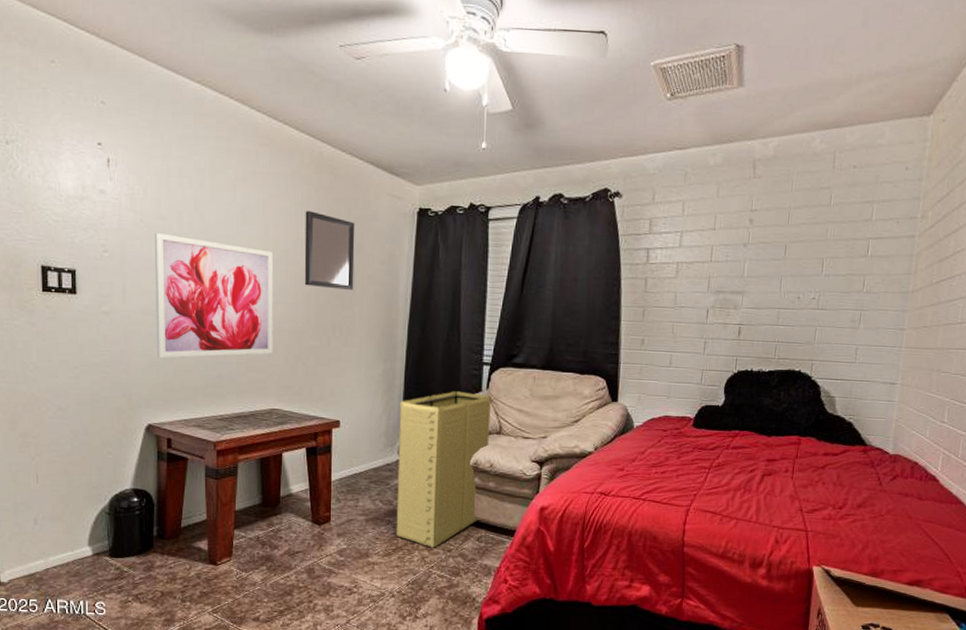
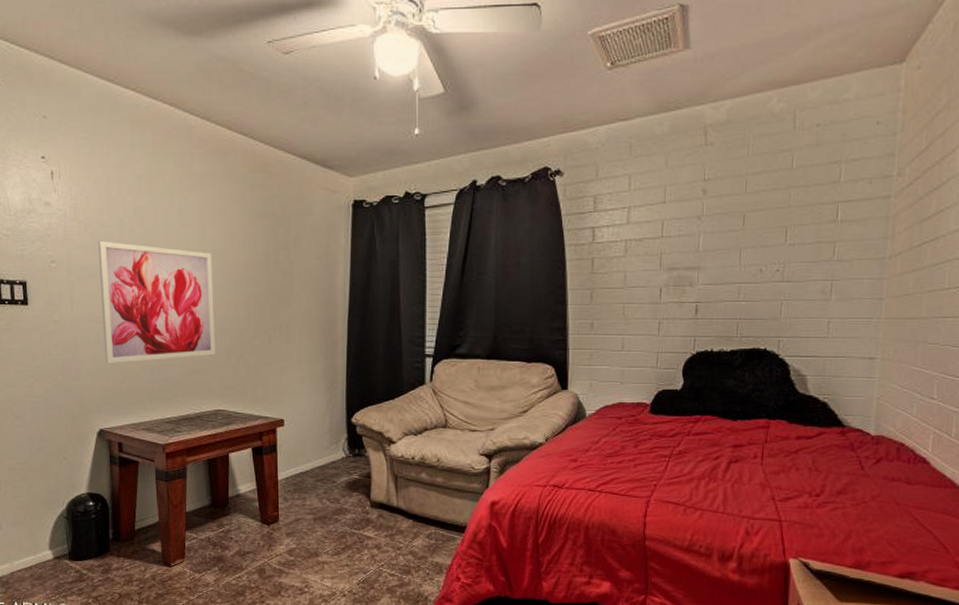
home mirror: present [304,211,355,290] -> none [241,210,292,287]
laundry hamper: present [396,391,491,548] -> none [343,385,435,546]

